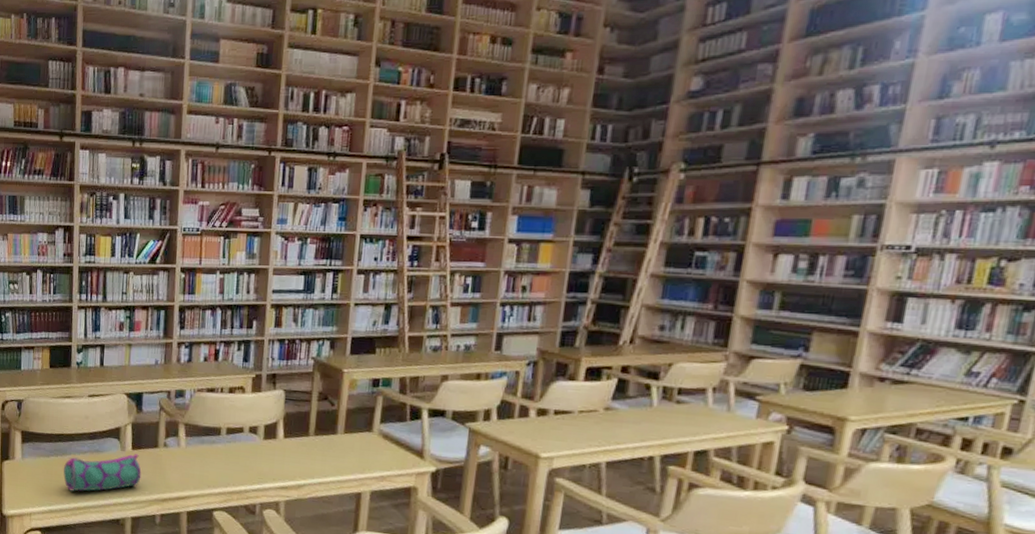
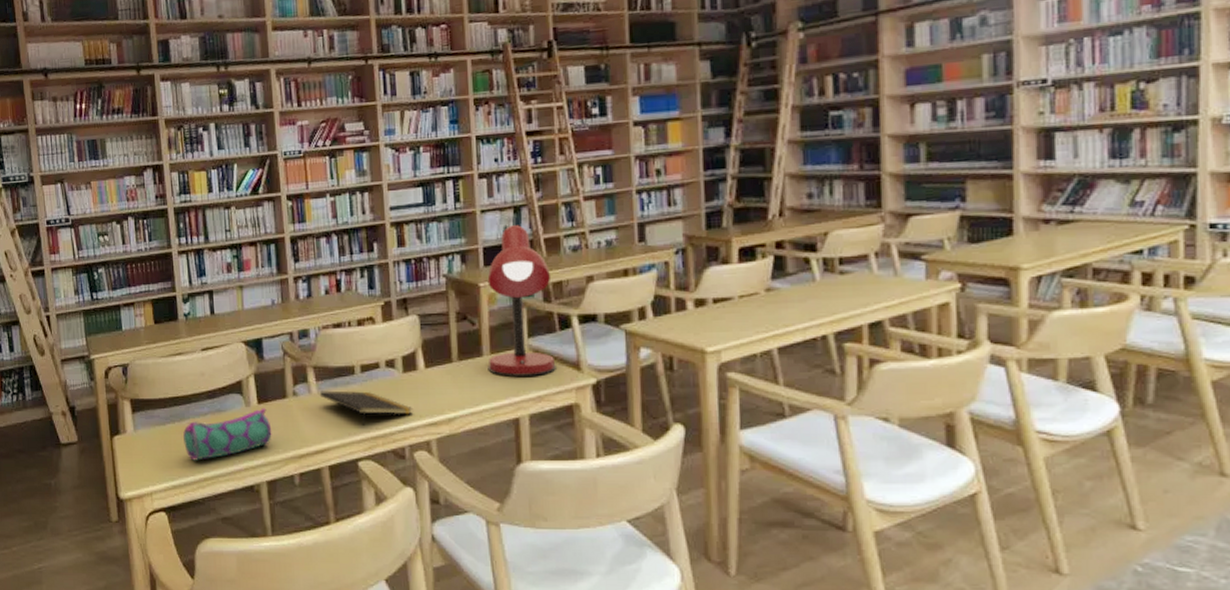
notepad: none [187,445,269,481] -> present [319,390,414,426]
desk lamp: none [339,320,410,458] -> present [487,225,556,377]

